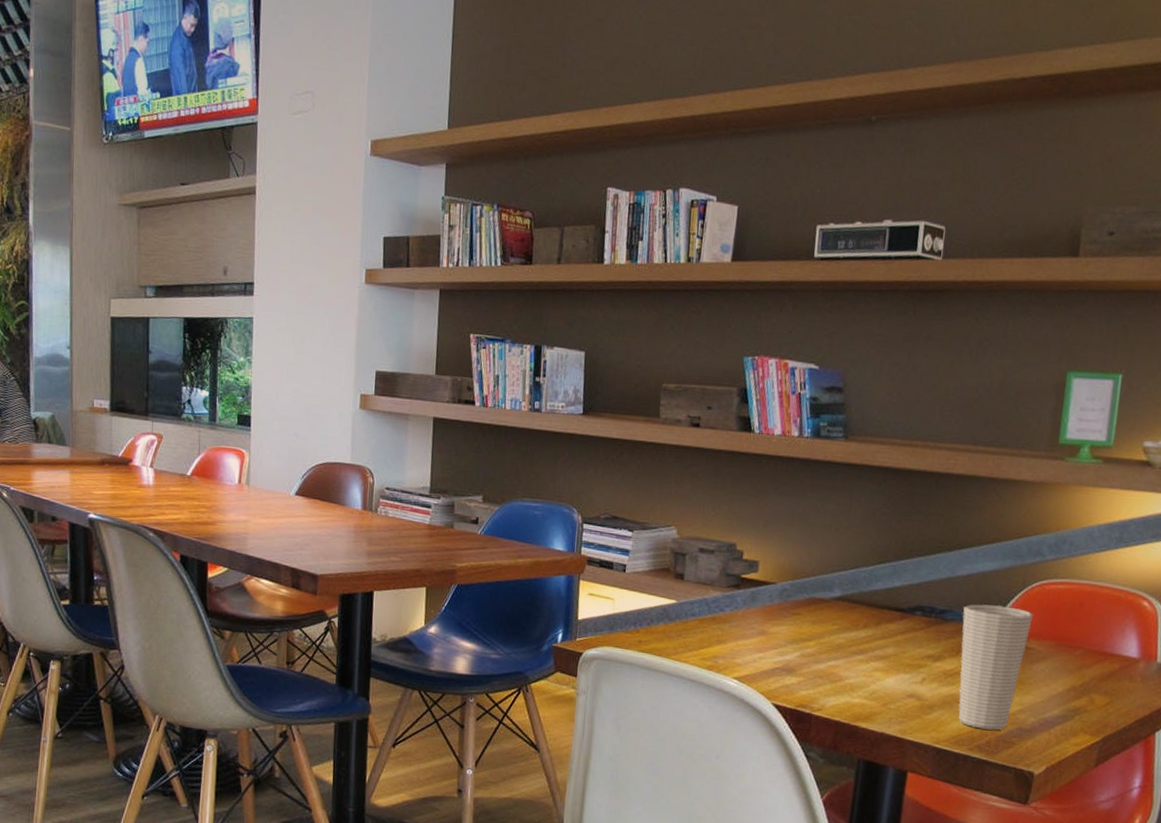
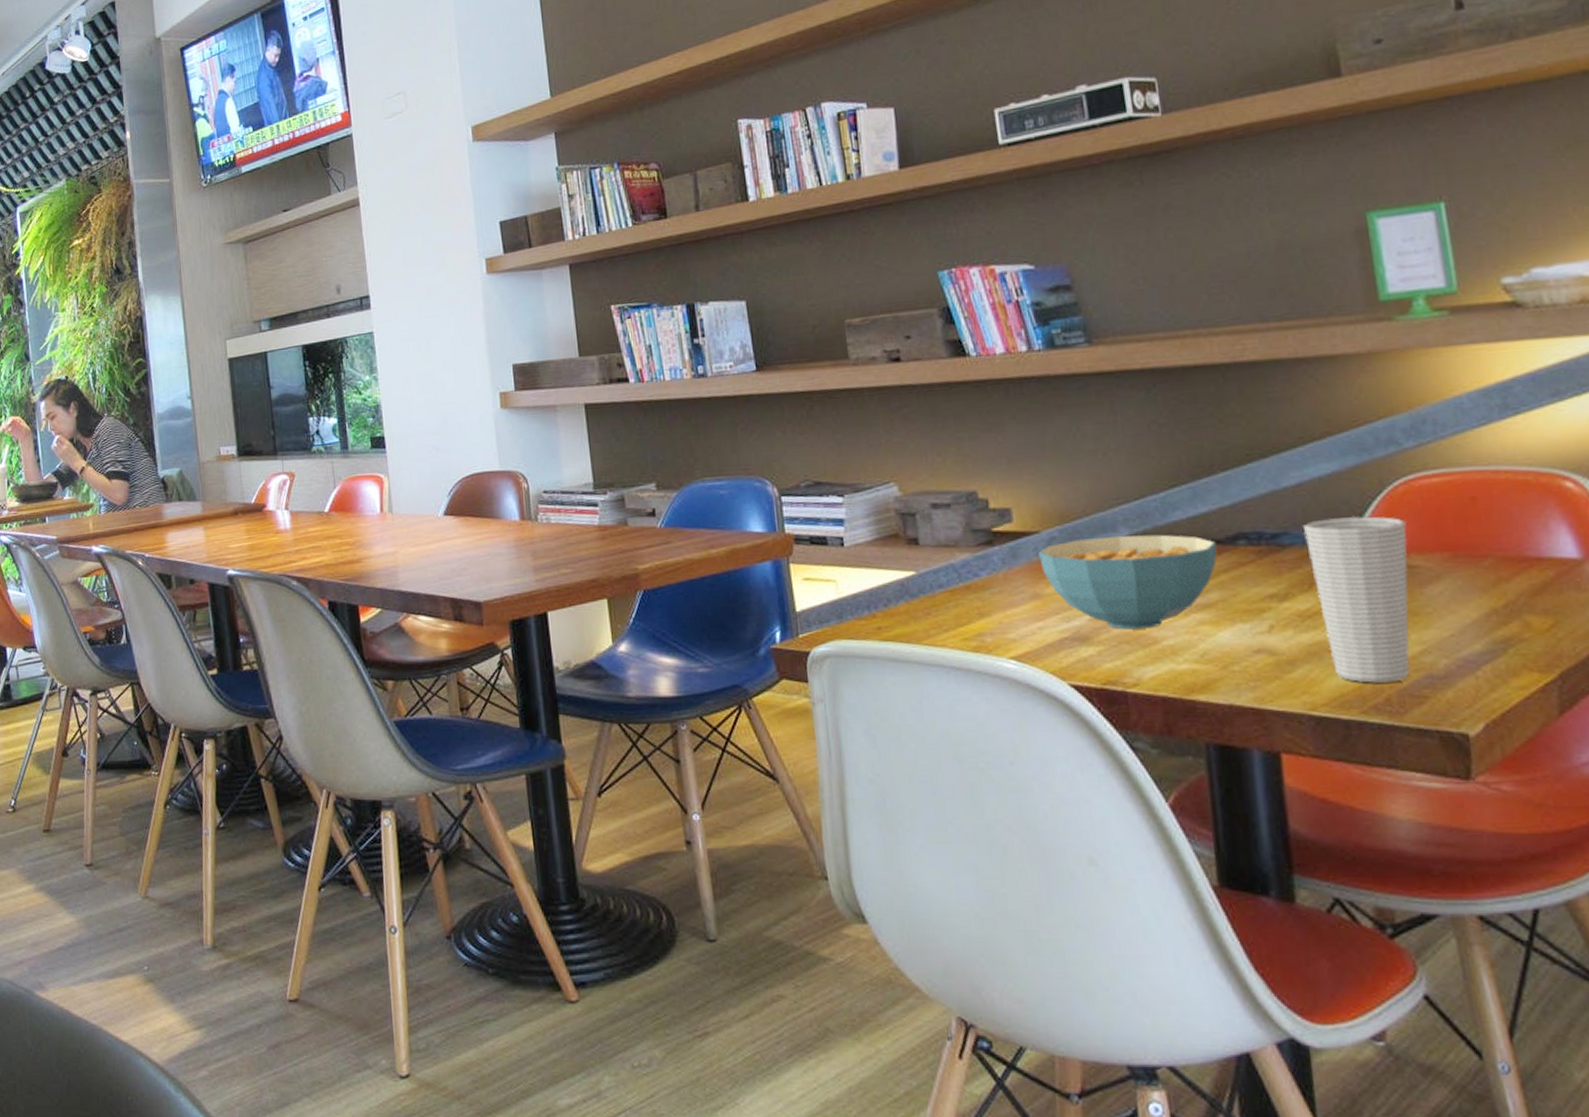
cereal bowl: none [771,593,901,669] -> present [1038,534,1217,630]

